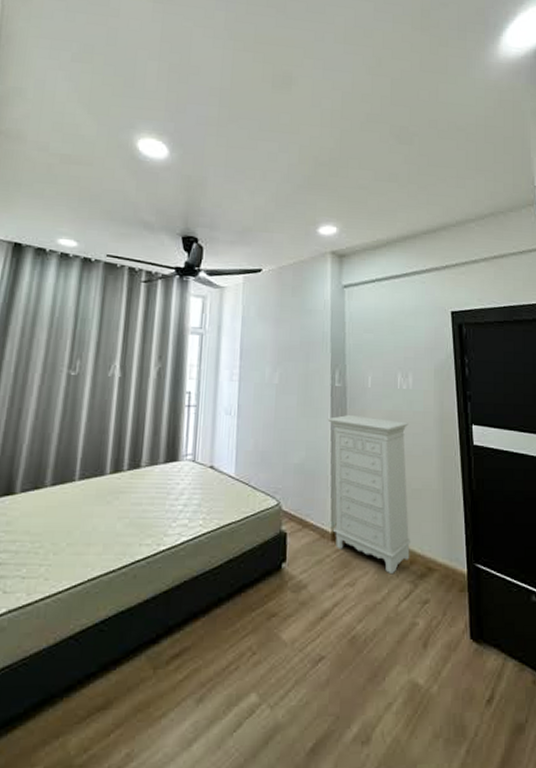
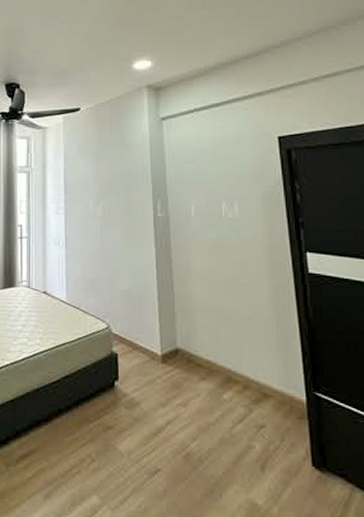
dresser: present [327,415,412,575] -> none [151,244,244,398]

